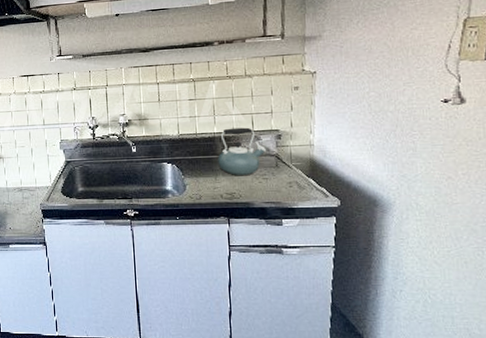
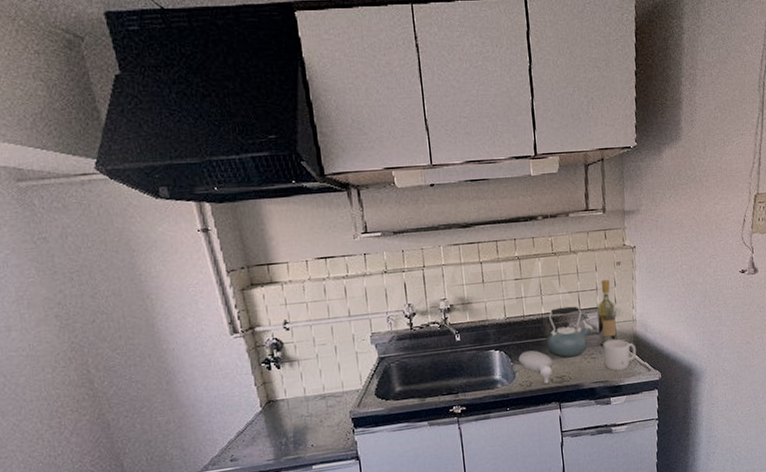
soap bottle: none [189,166,223,198] -> present [518,350,553,383]
bottle: none [271,104,292,169] -> present [597,280,617,347]
mug: none [276,162,313,194] -> present [603,339,637,371]

